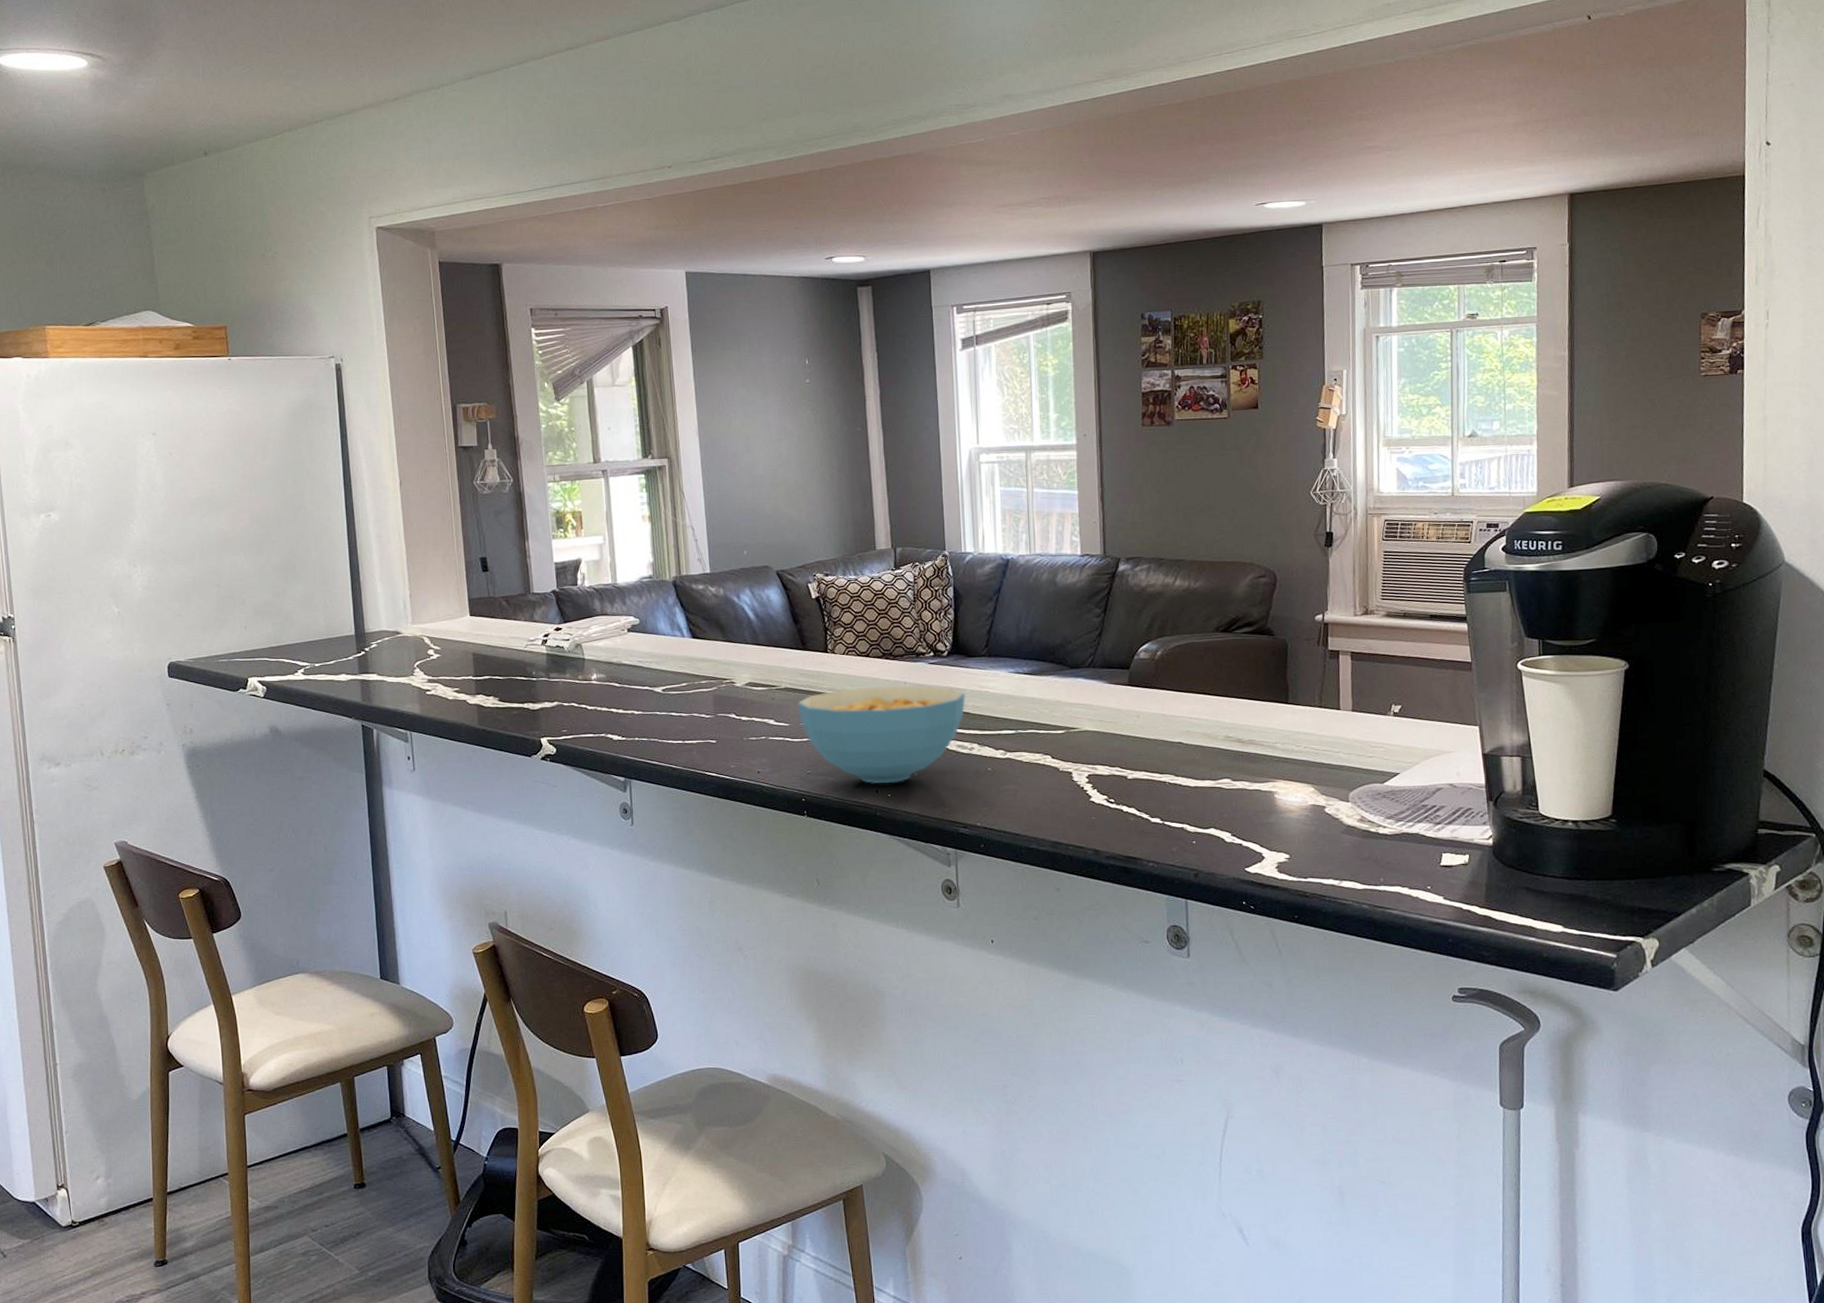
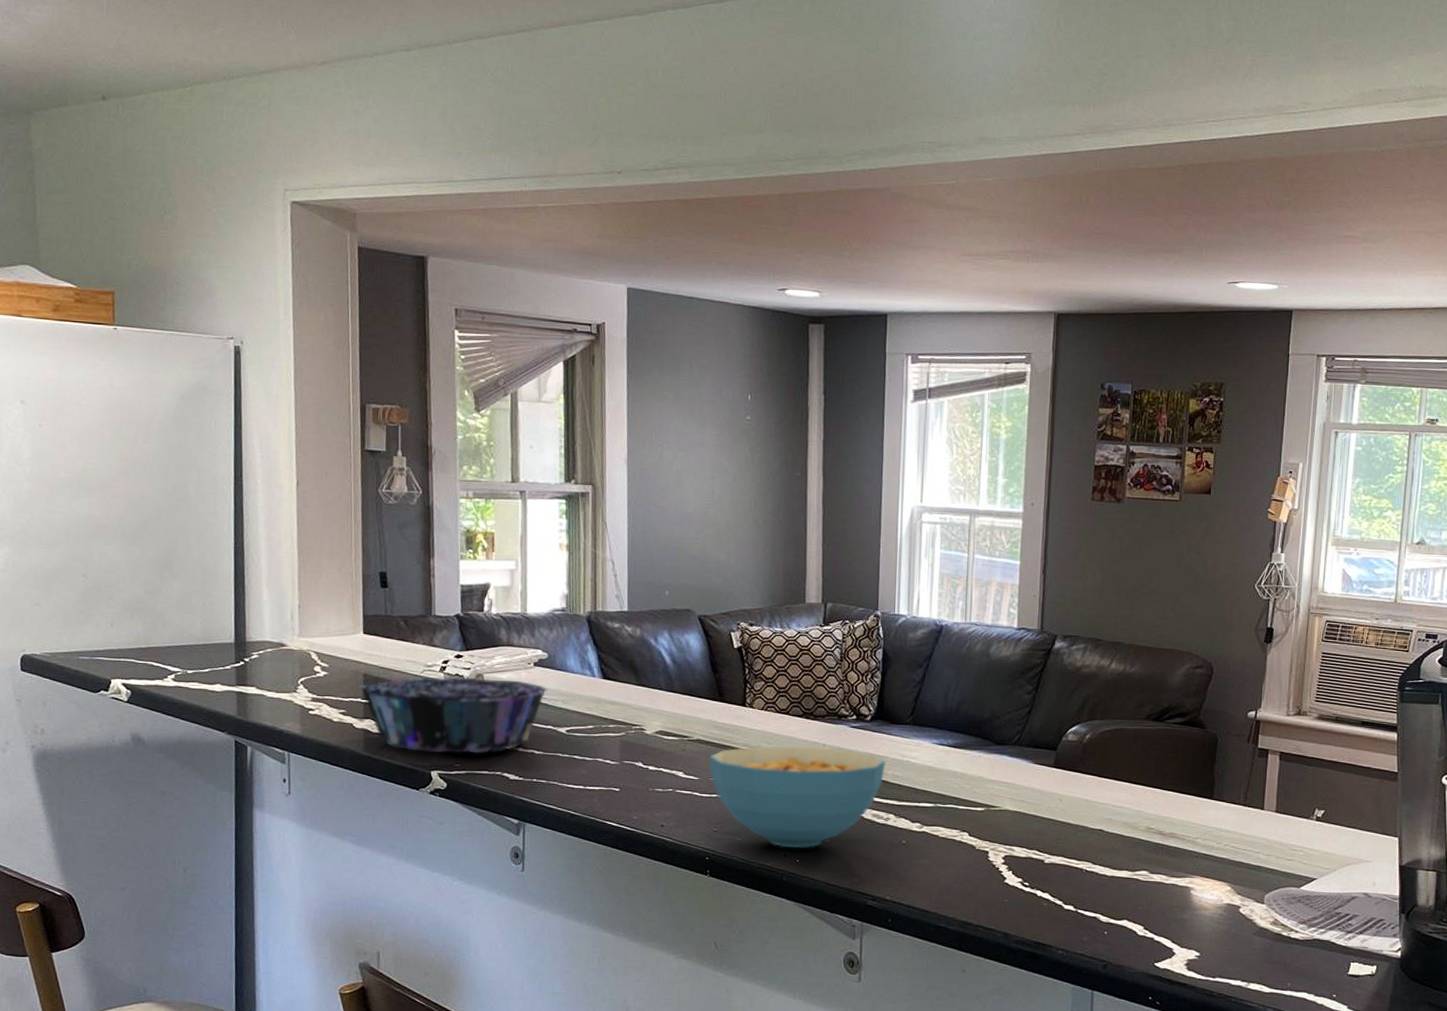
decorative bowl: none [470,646,642,721] -> present [359,676,548,754]

